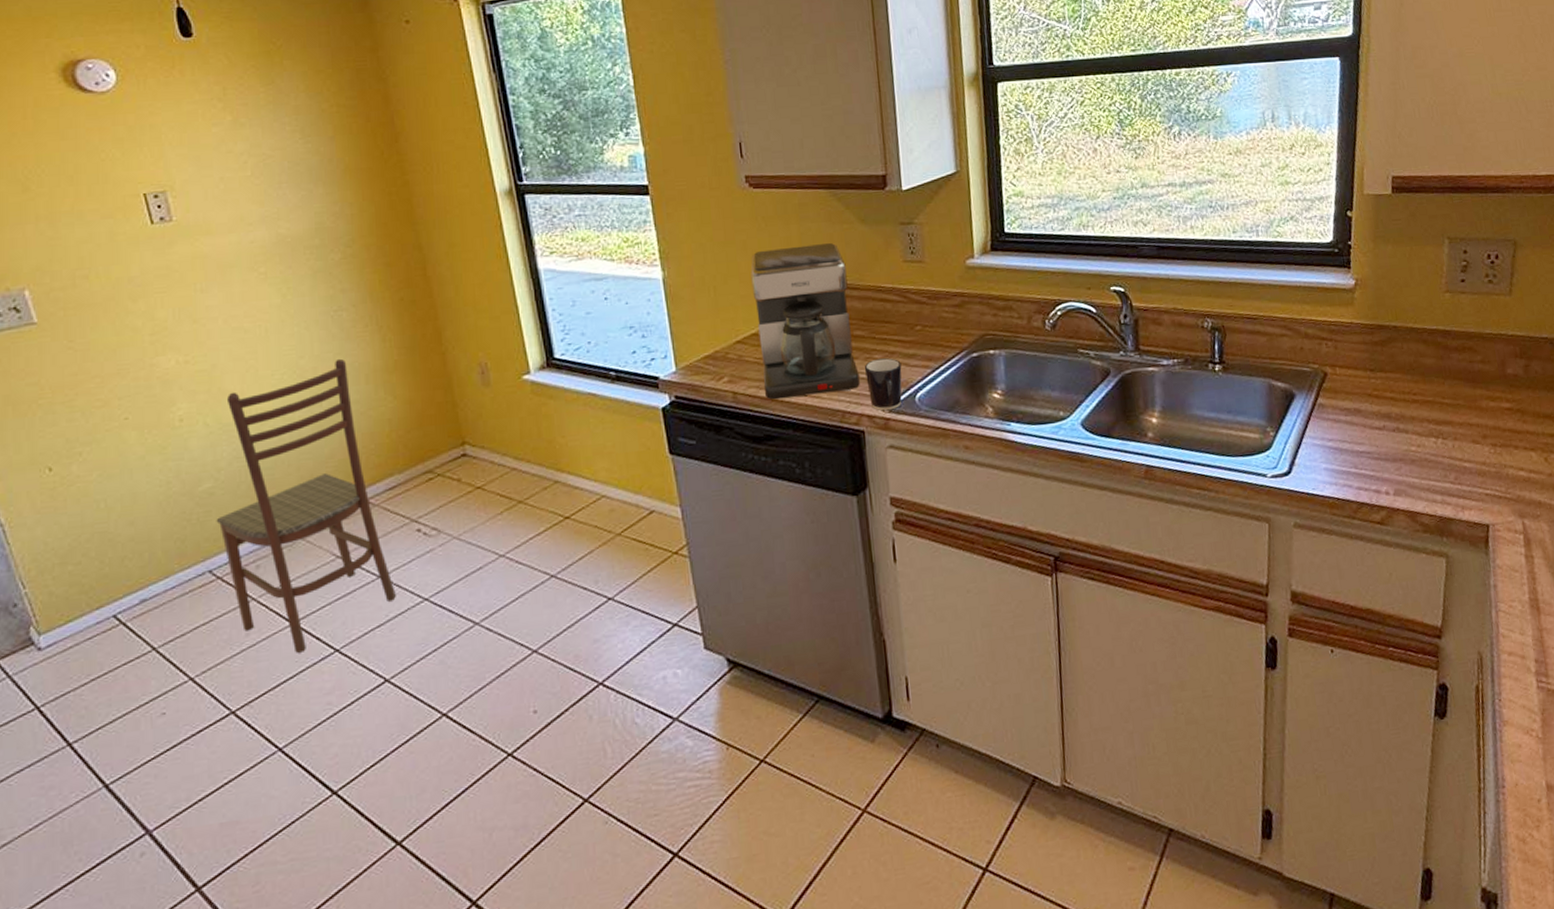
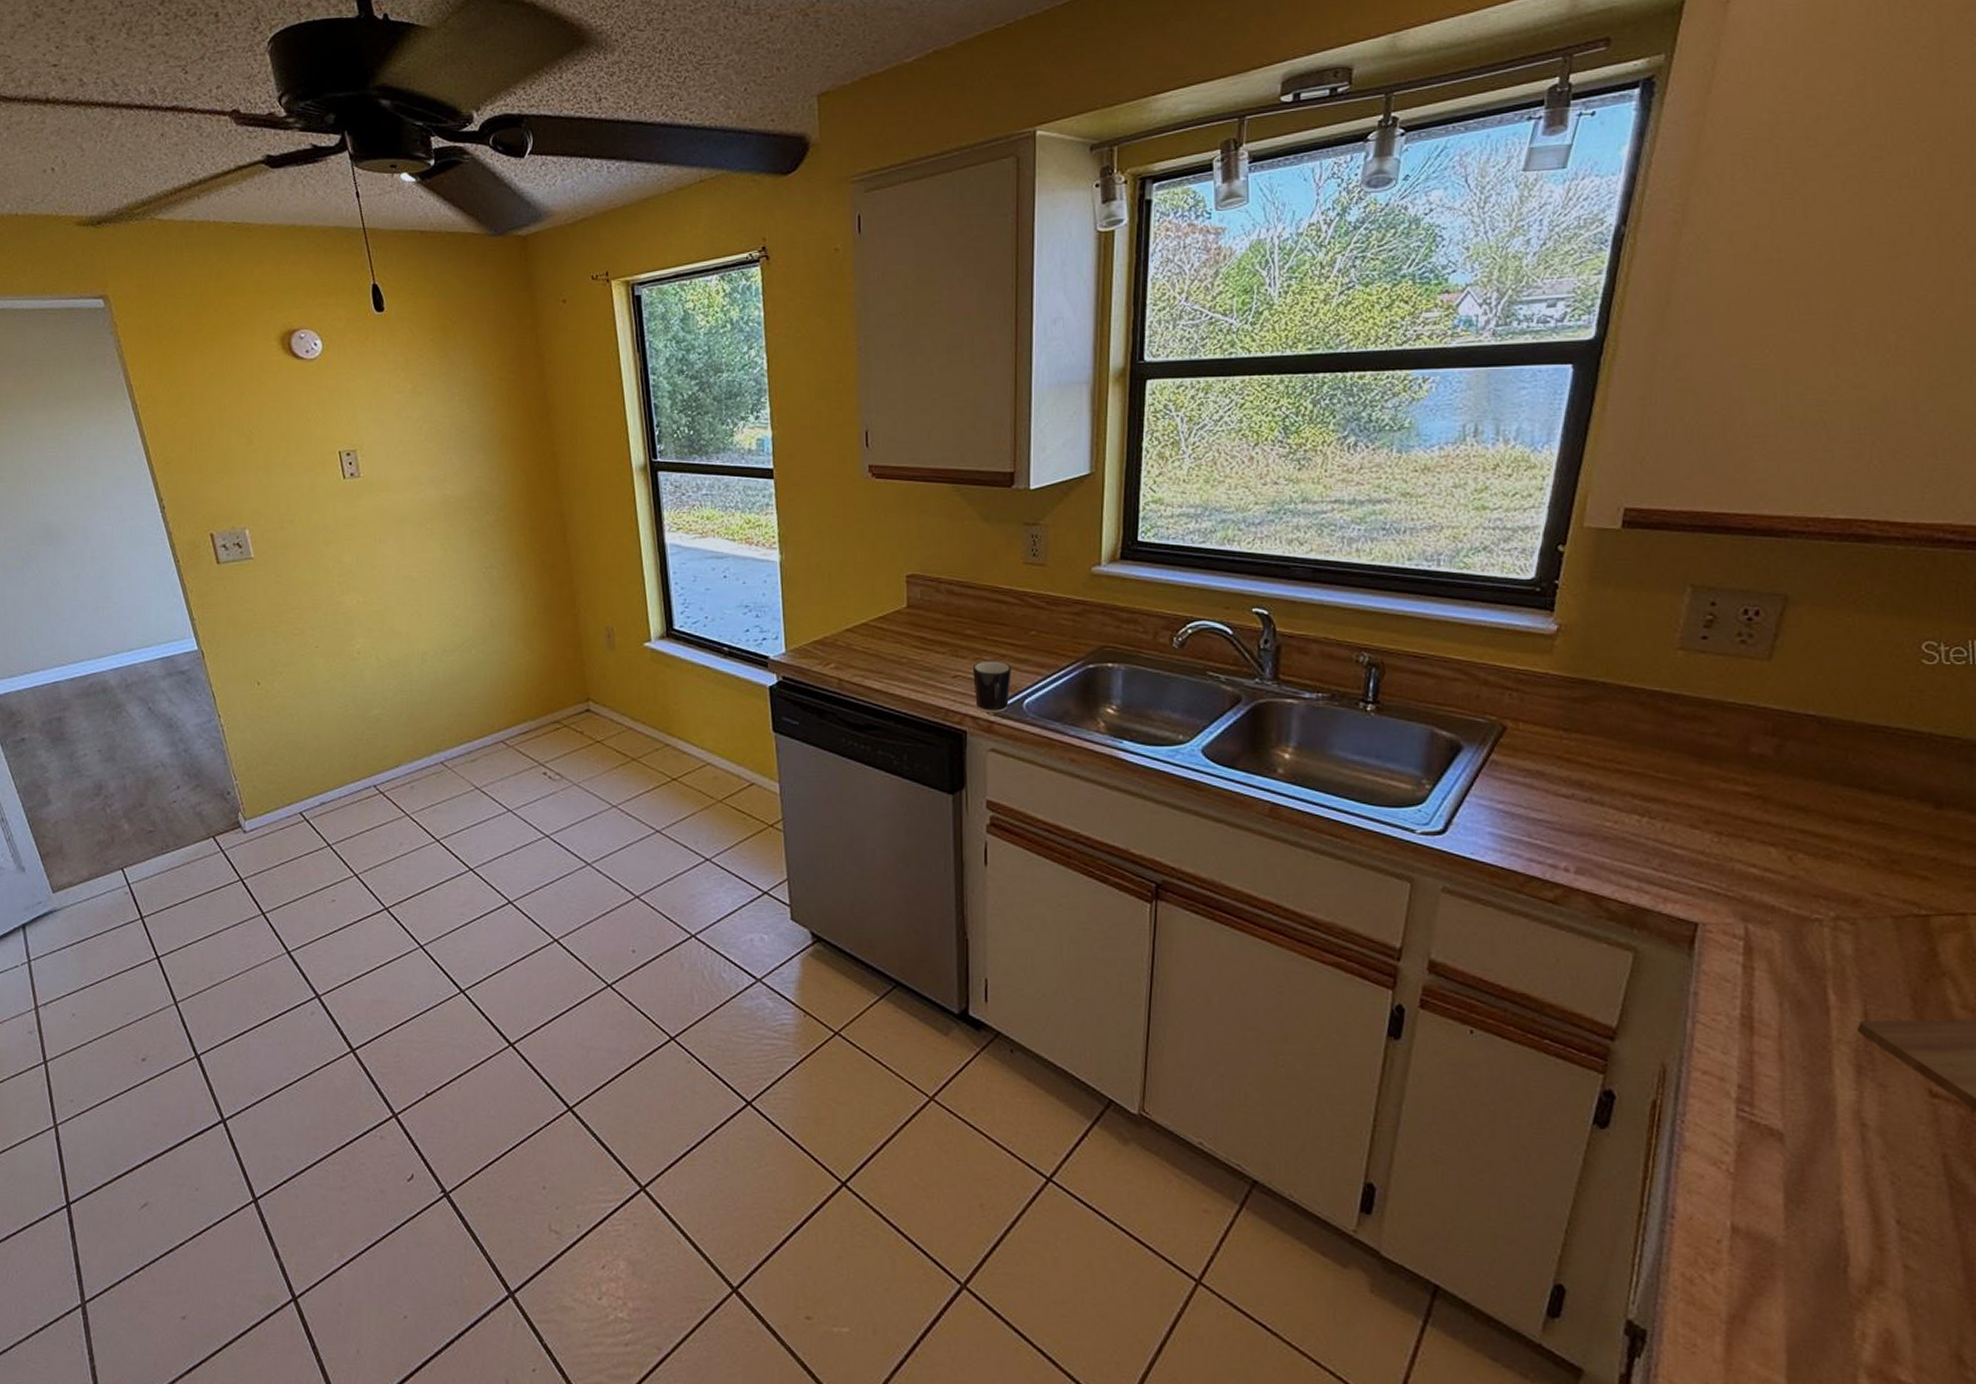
dining chair: present [216,358,396,653] -> none [381,611,522,867]
coffee maker: present [750,243,860,400] -> none [866,539,966,691]

